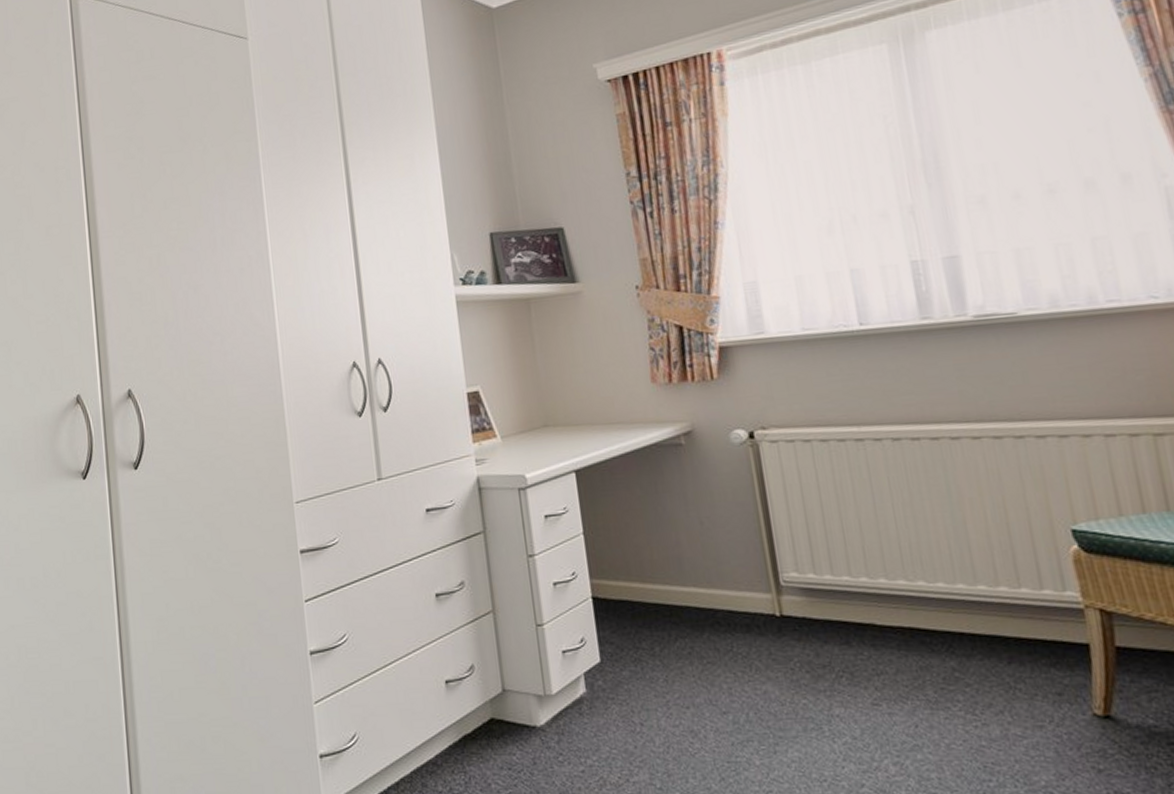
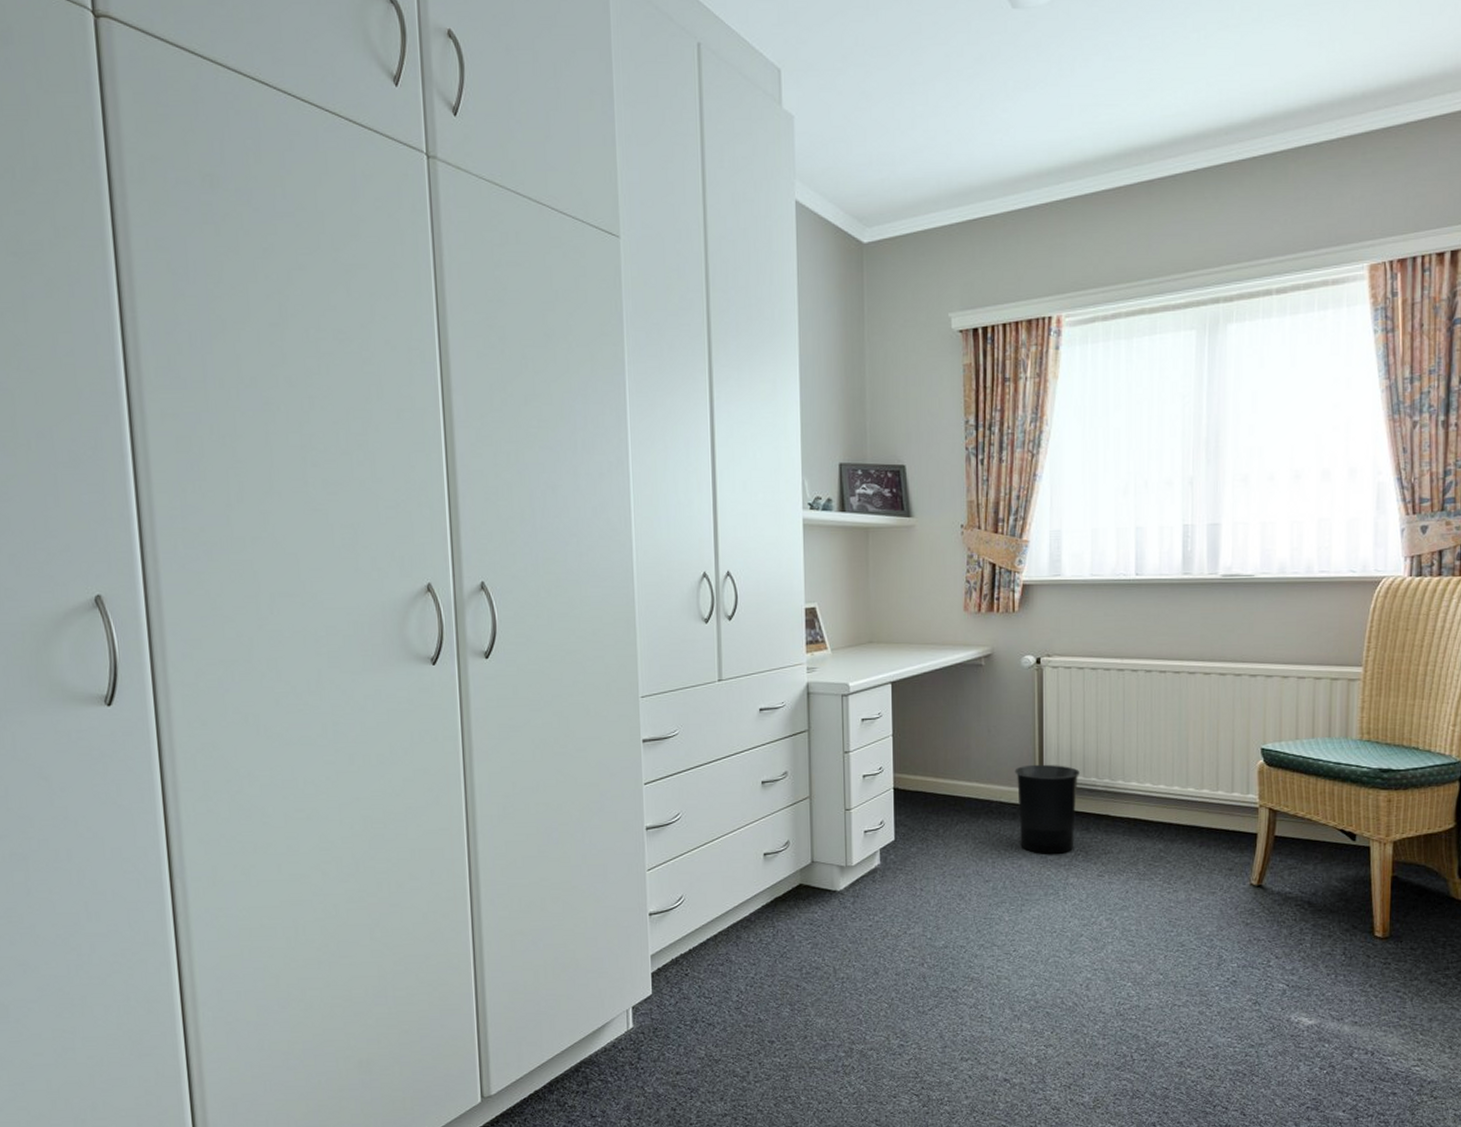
waste bin: none [740,561,834,677] -> present [1014,764,1080,854]

